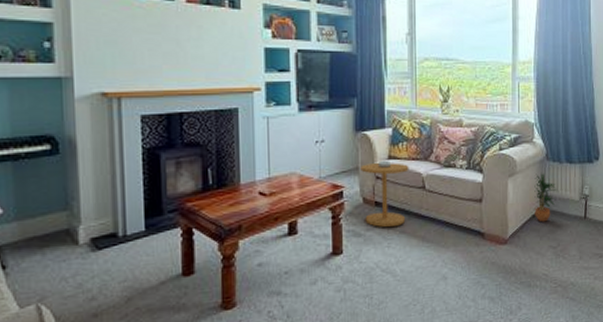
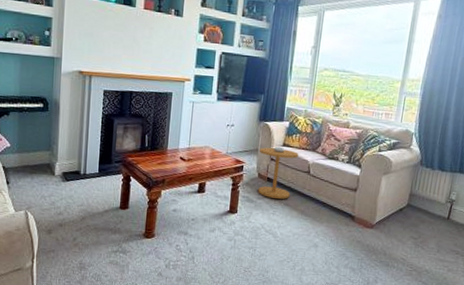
potted plant: present [534,172,558,222] -> none [401,174,427,216]

